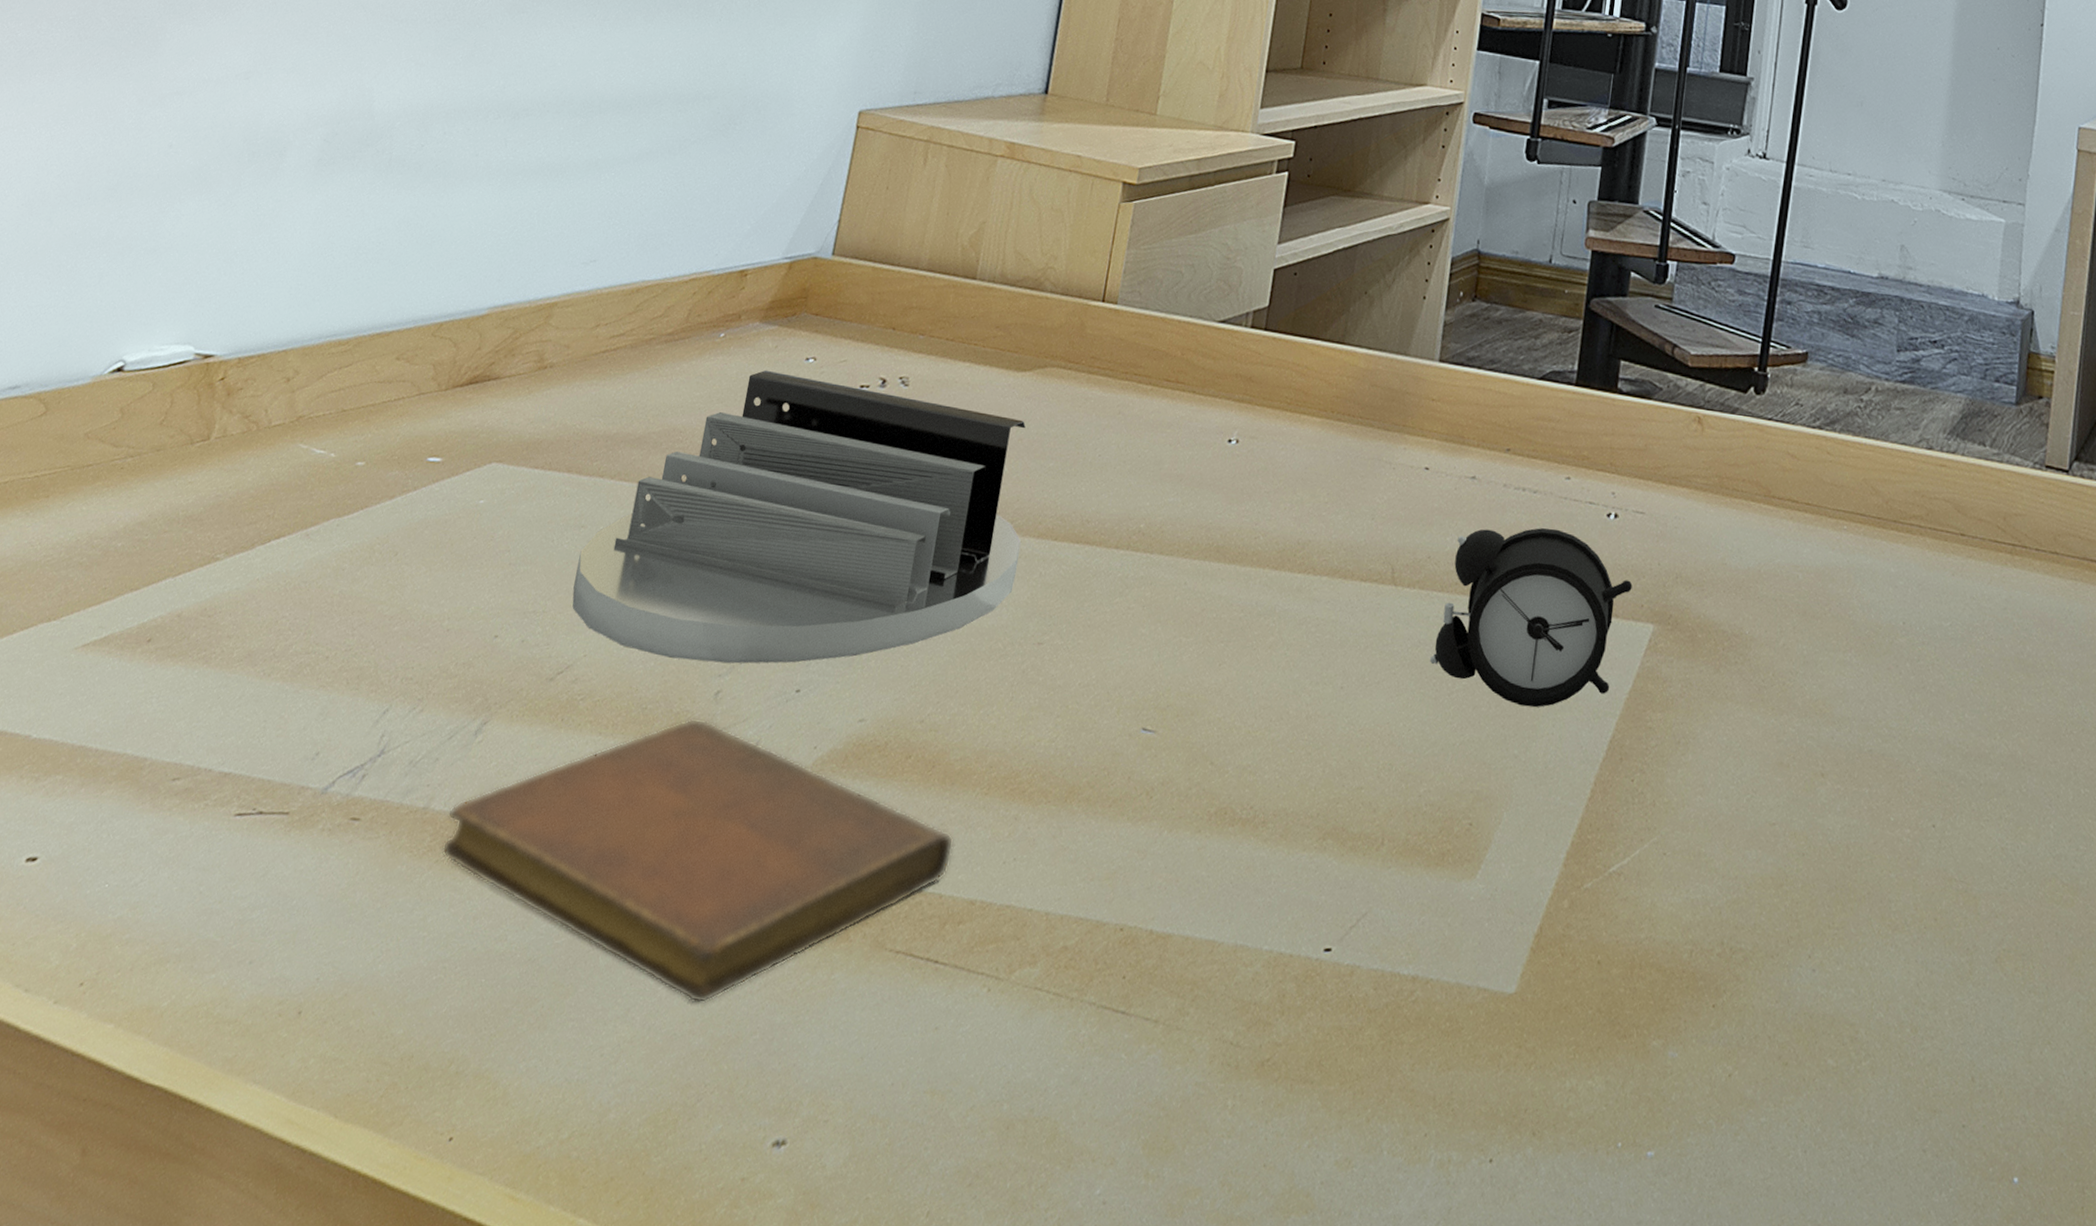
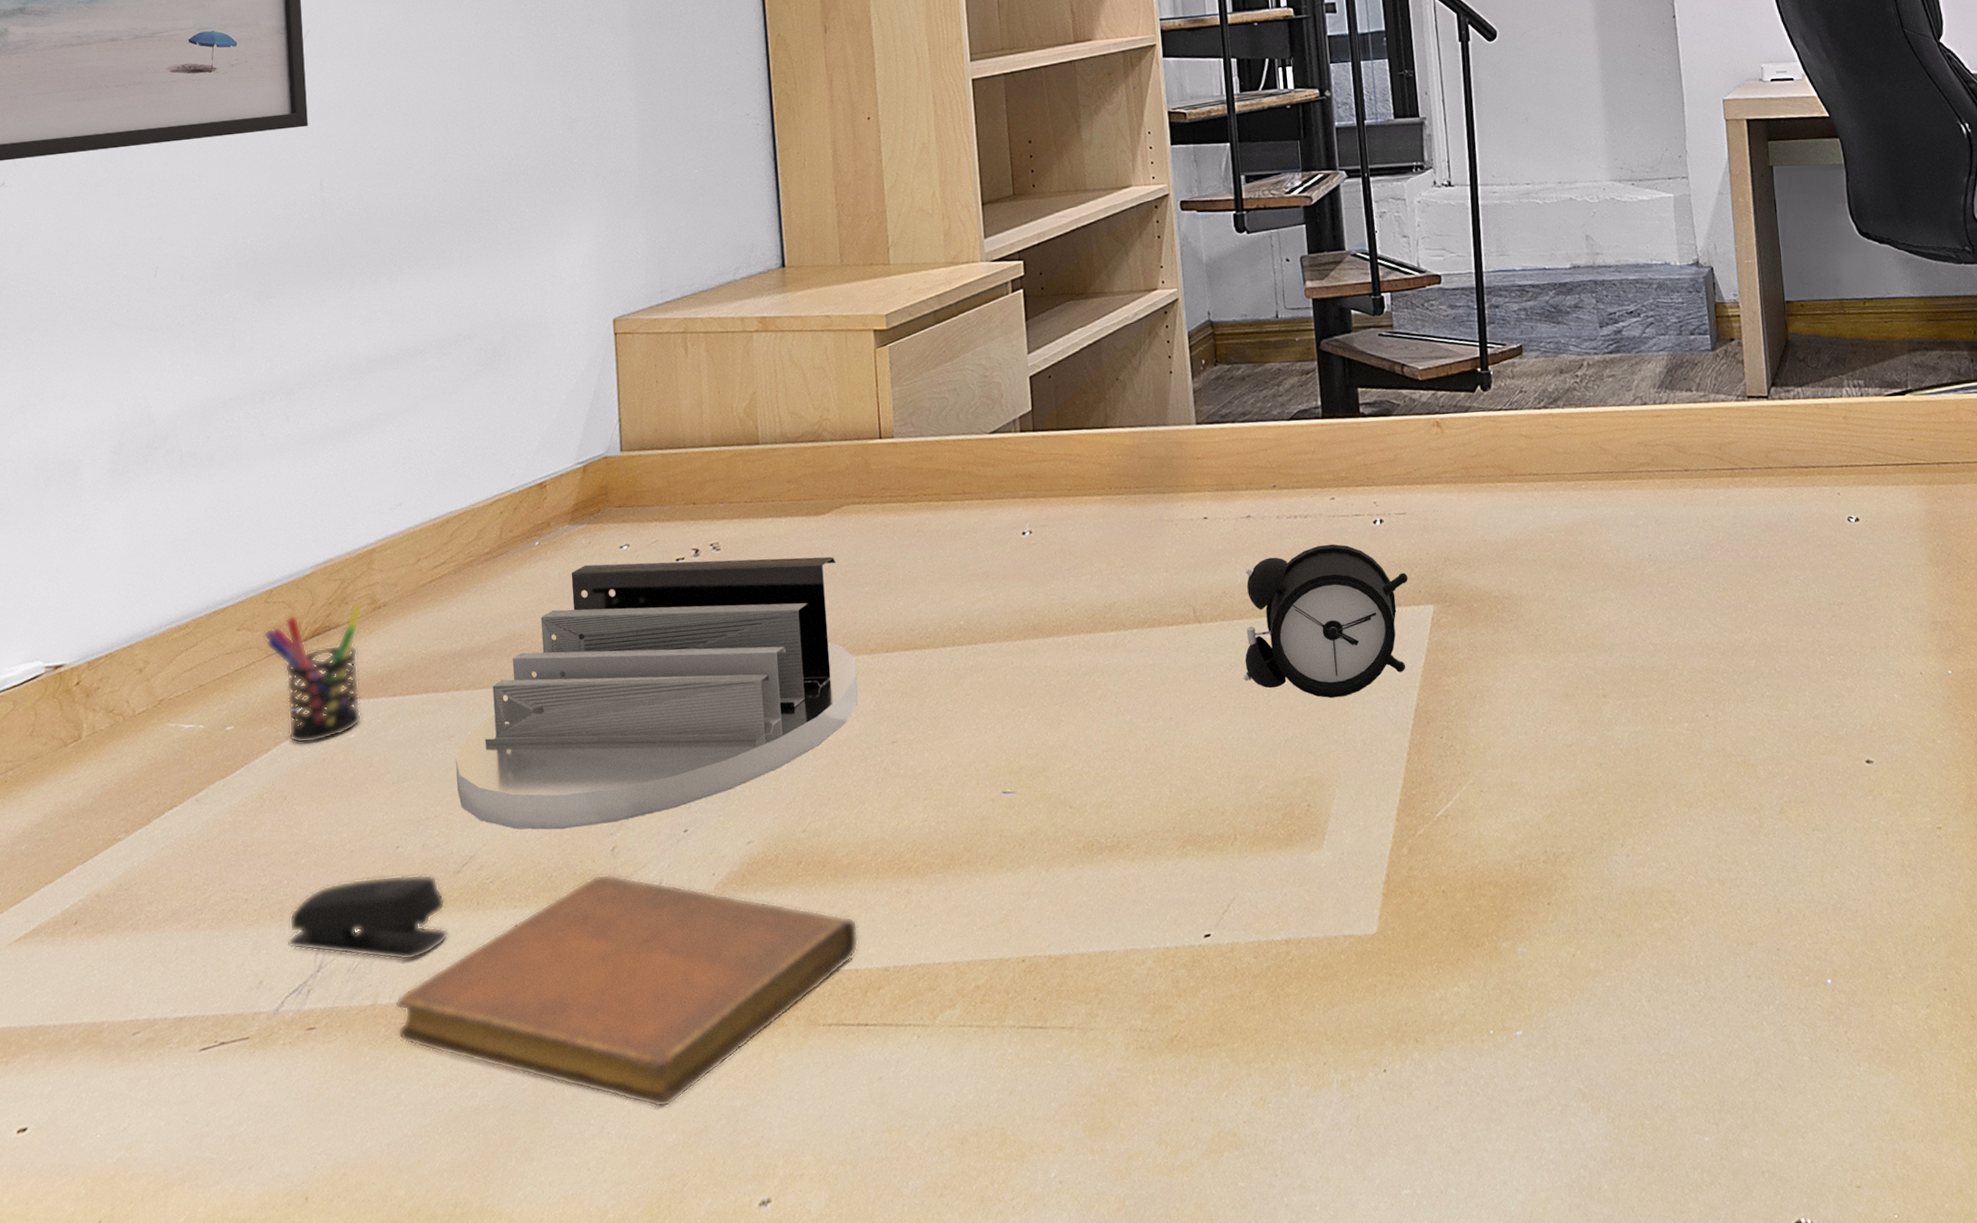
stapler: none [355,661,530,768] -> present [287,874,449,961]
pen holder: none [416,355,529,501] -> present [263,602,363,744]

